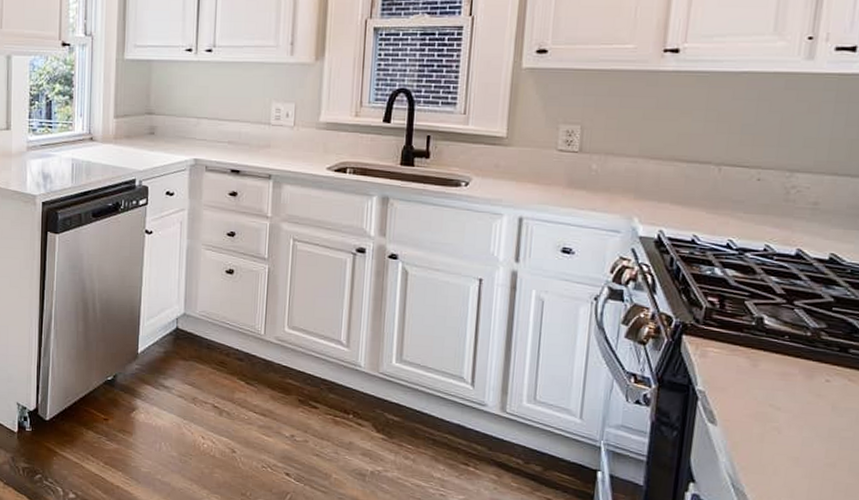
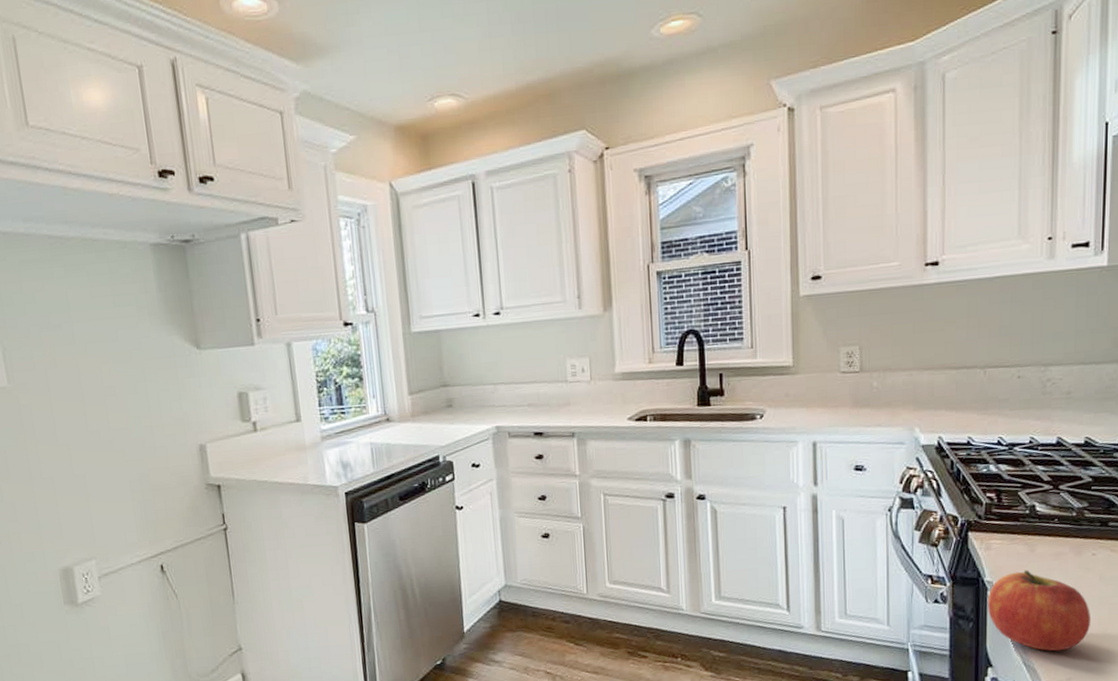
apple: none [696,385,818,479] -> present [987,569,1091,652]

